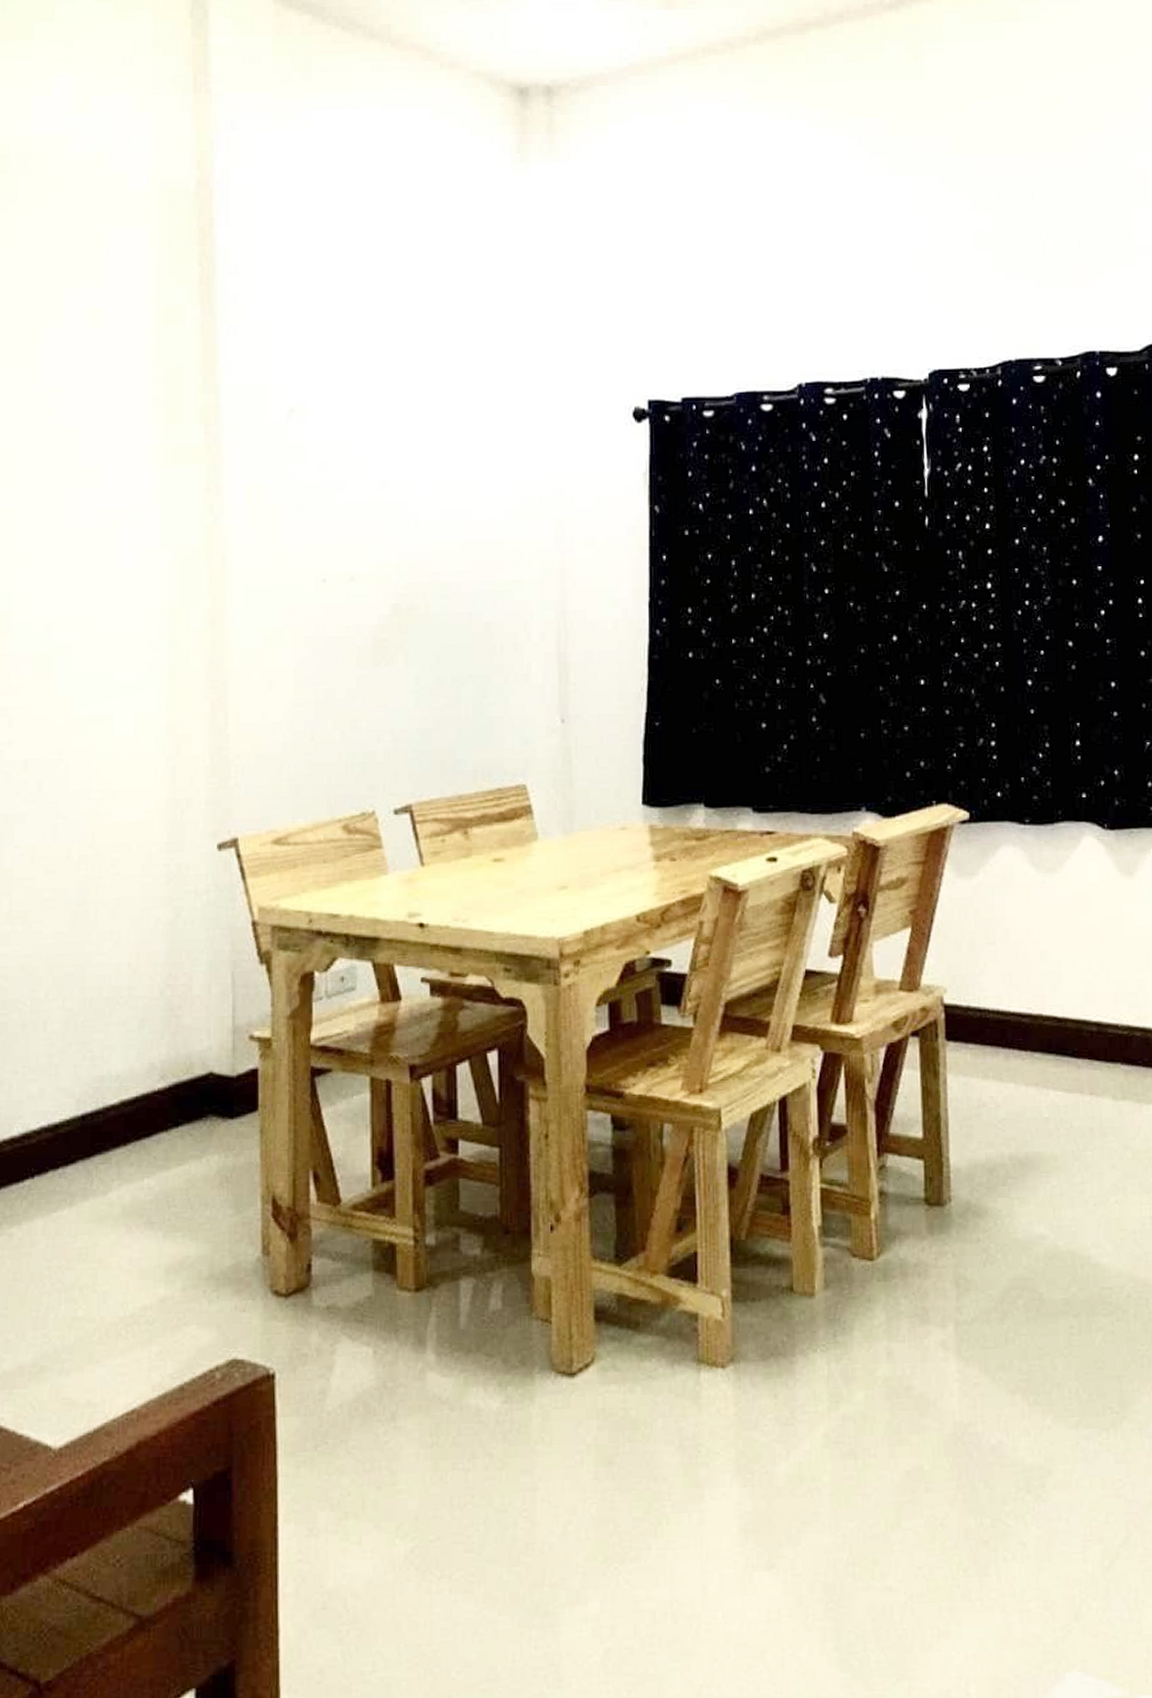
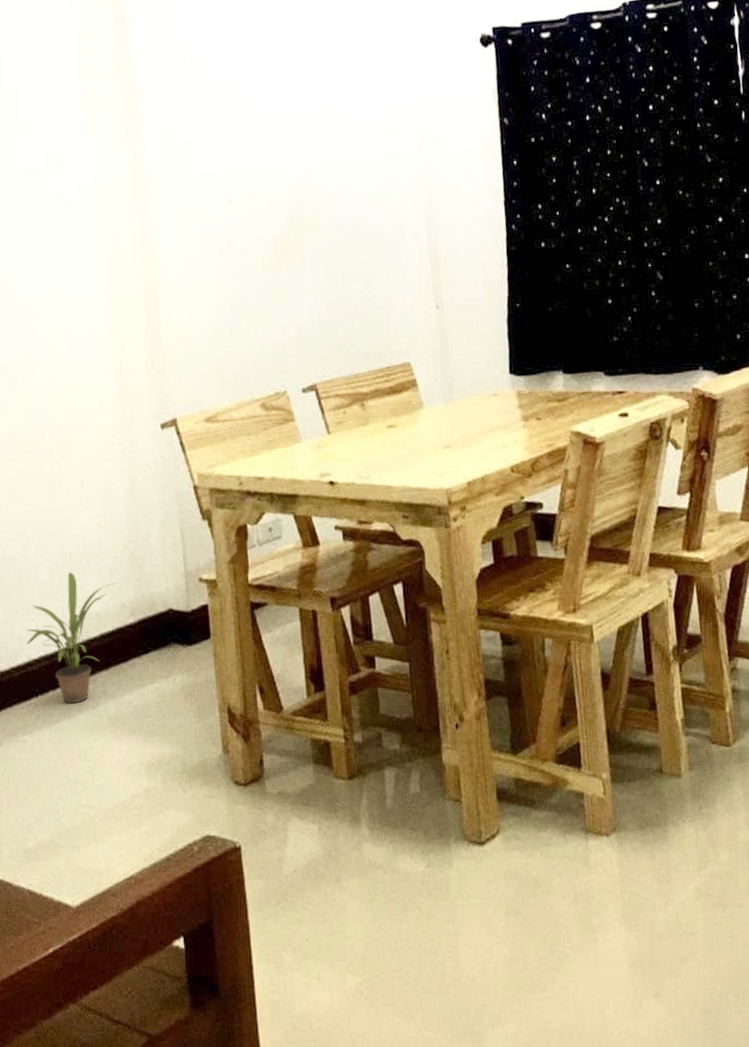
potted plant: none [25,1022,147,1188] -> present [26,572,117,704]

